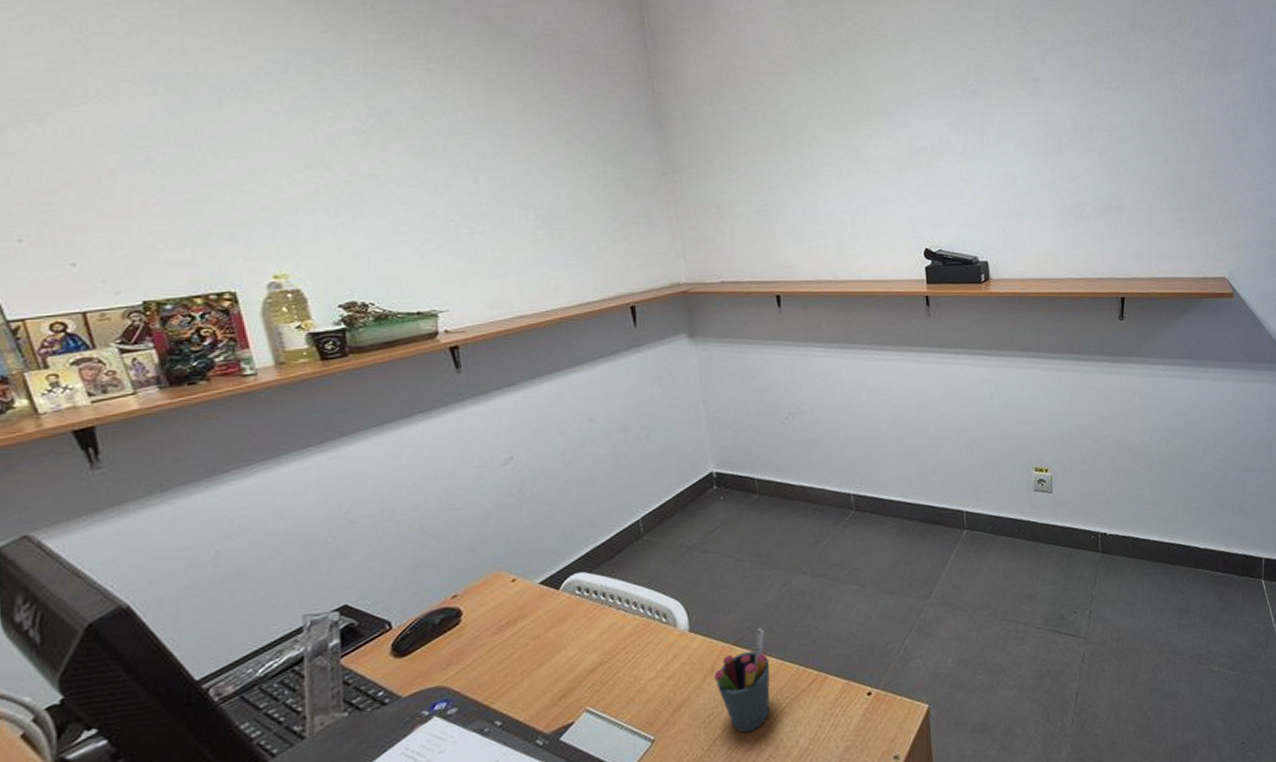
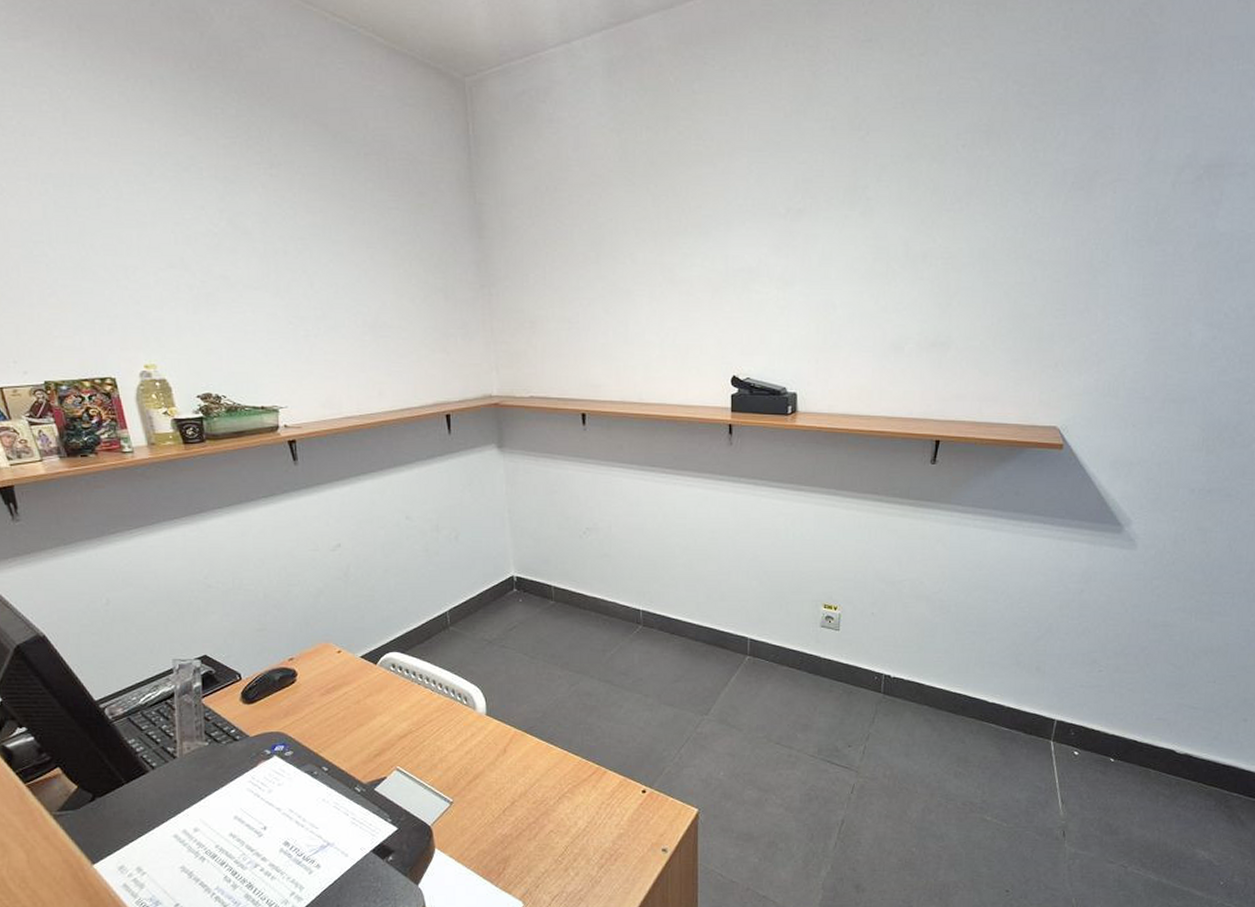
pen holder: present [714,628,770,733] -> none [506,720,556,808]

